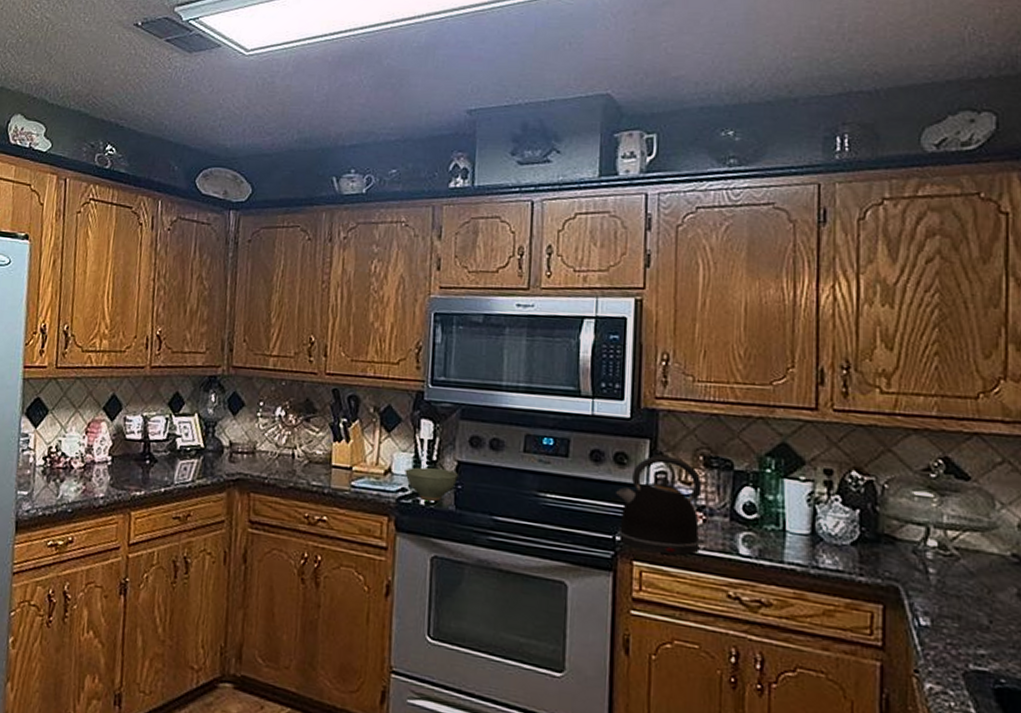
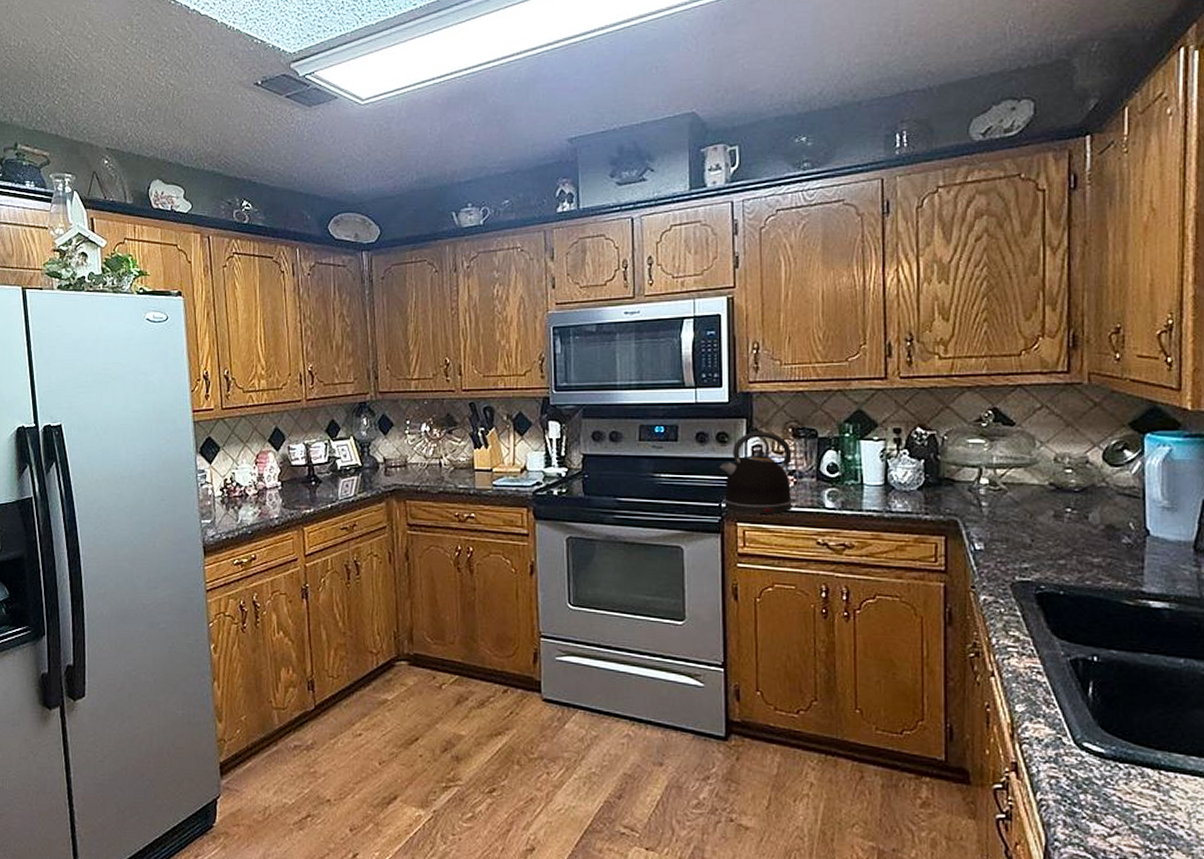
bowl: present [405,467,458,502] -> none [538,463,584,491]

